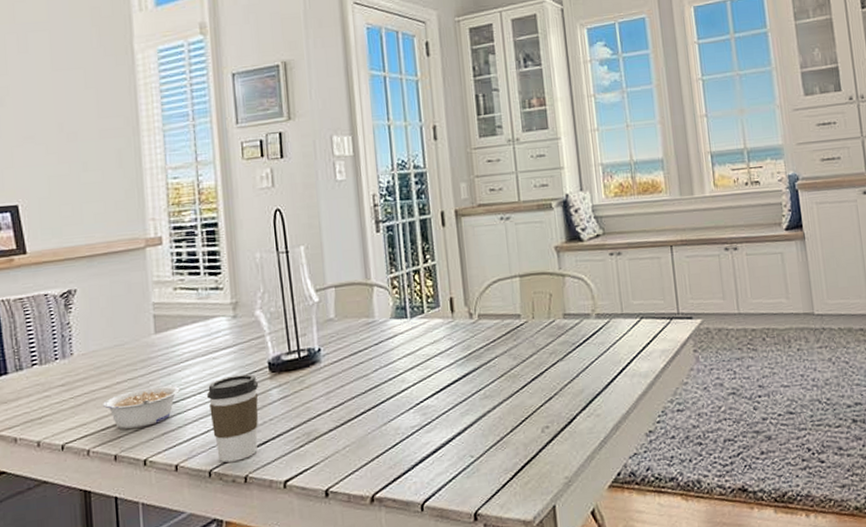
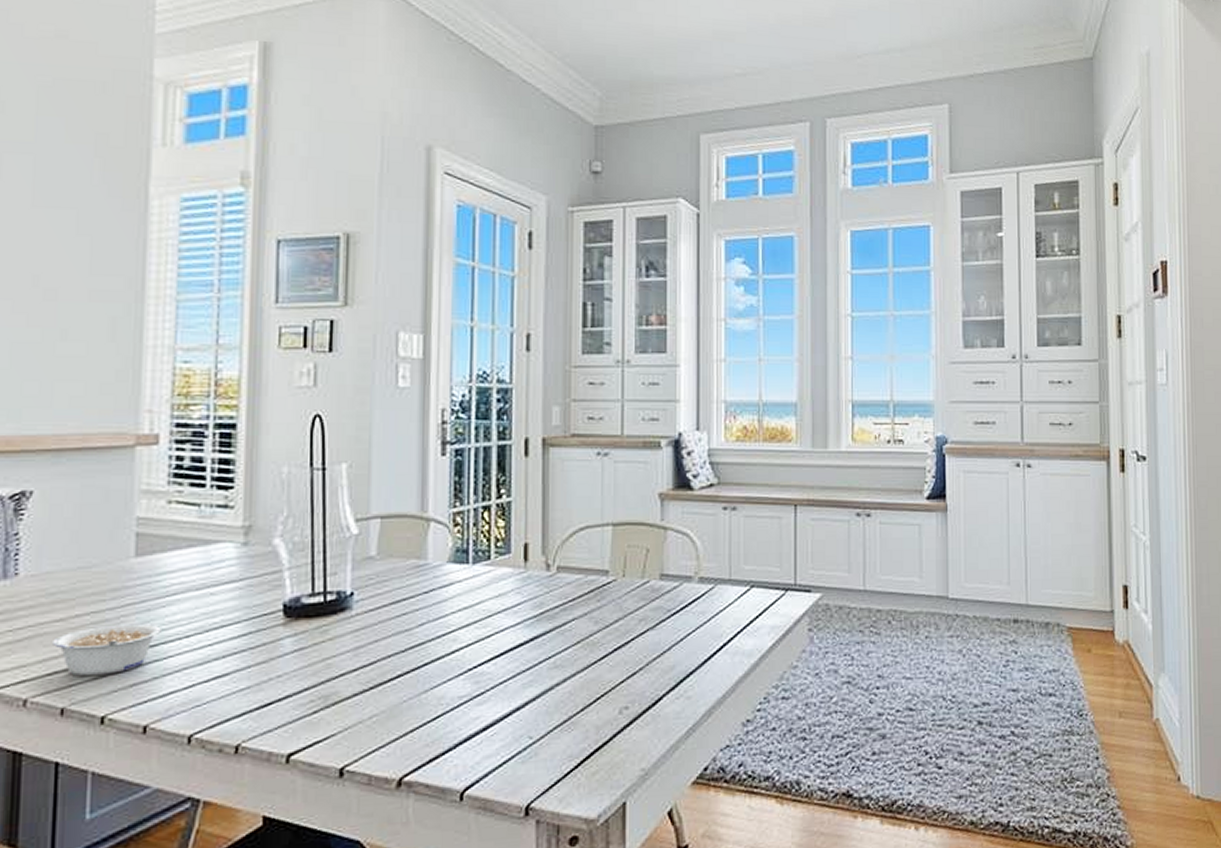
coffee cup: present [207,374,259,463] -> none [197,617,268,727]

